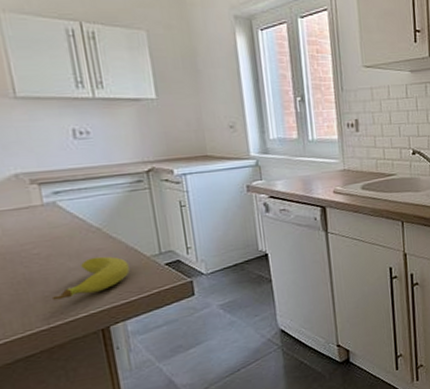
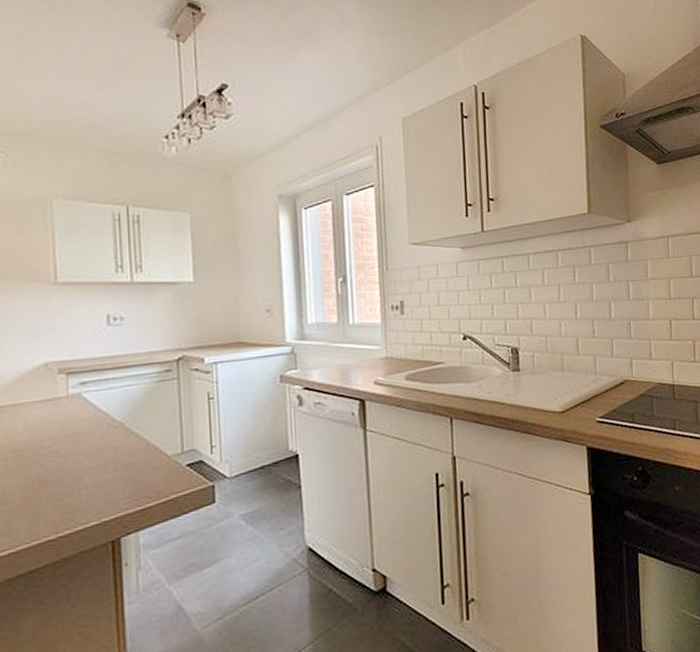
fruit: present [53,256,130,300] -> none [65,455,148,505]

